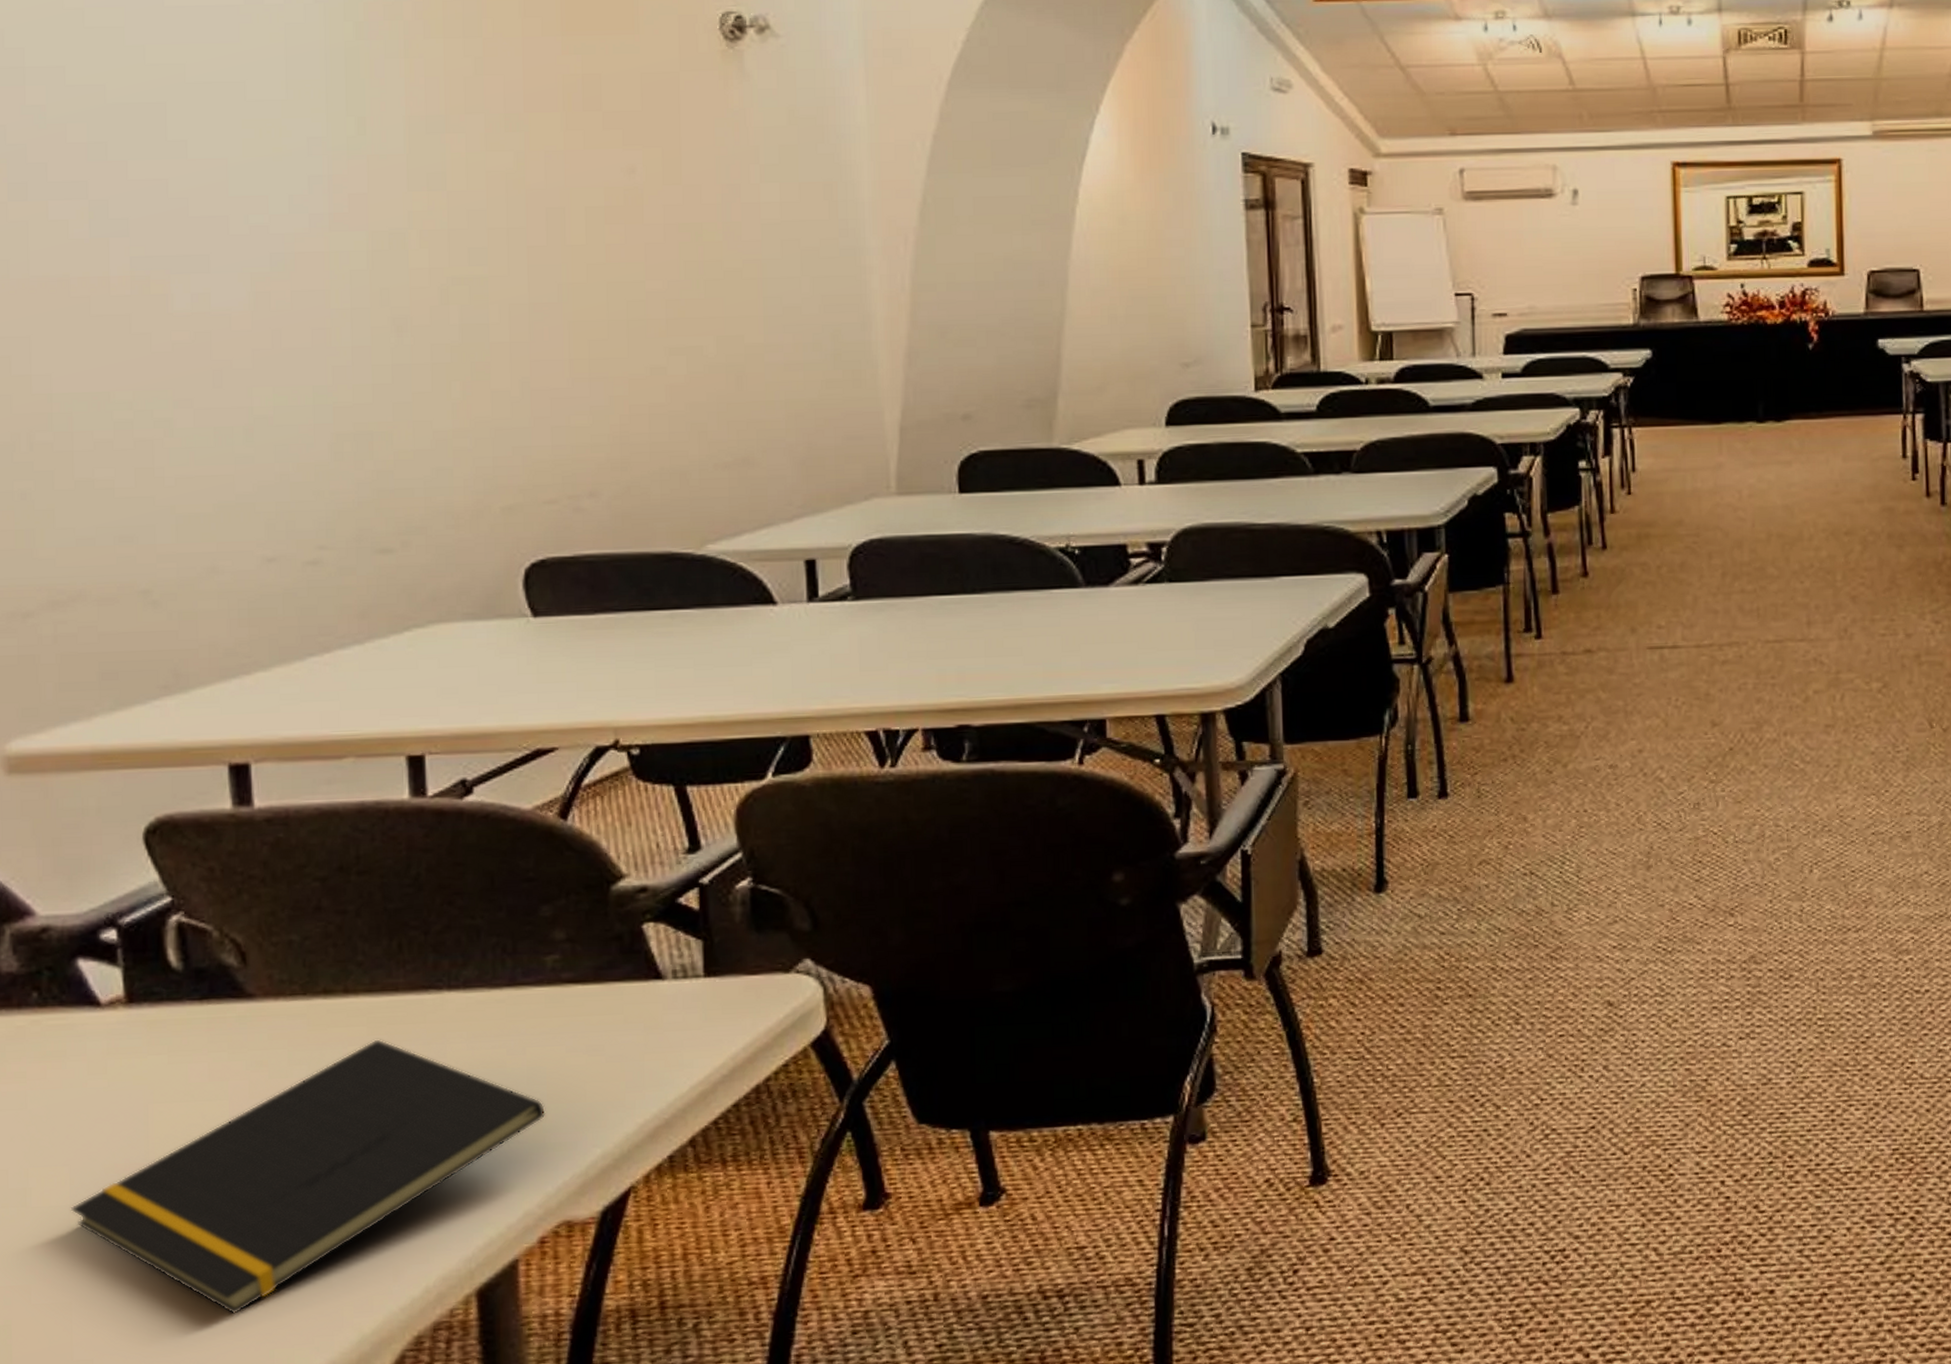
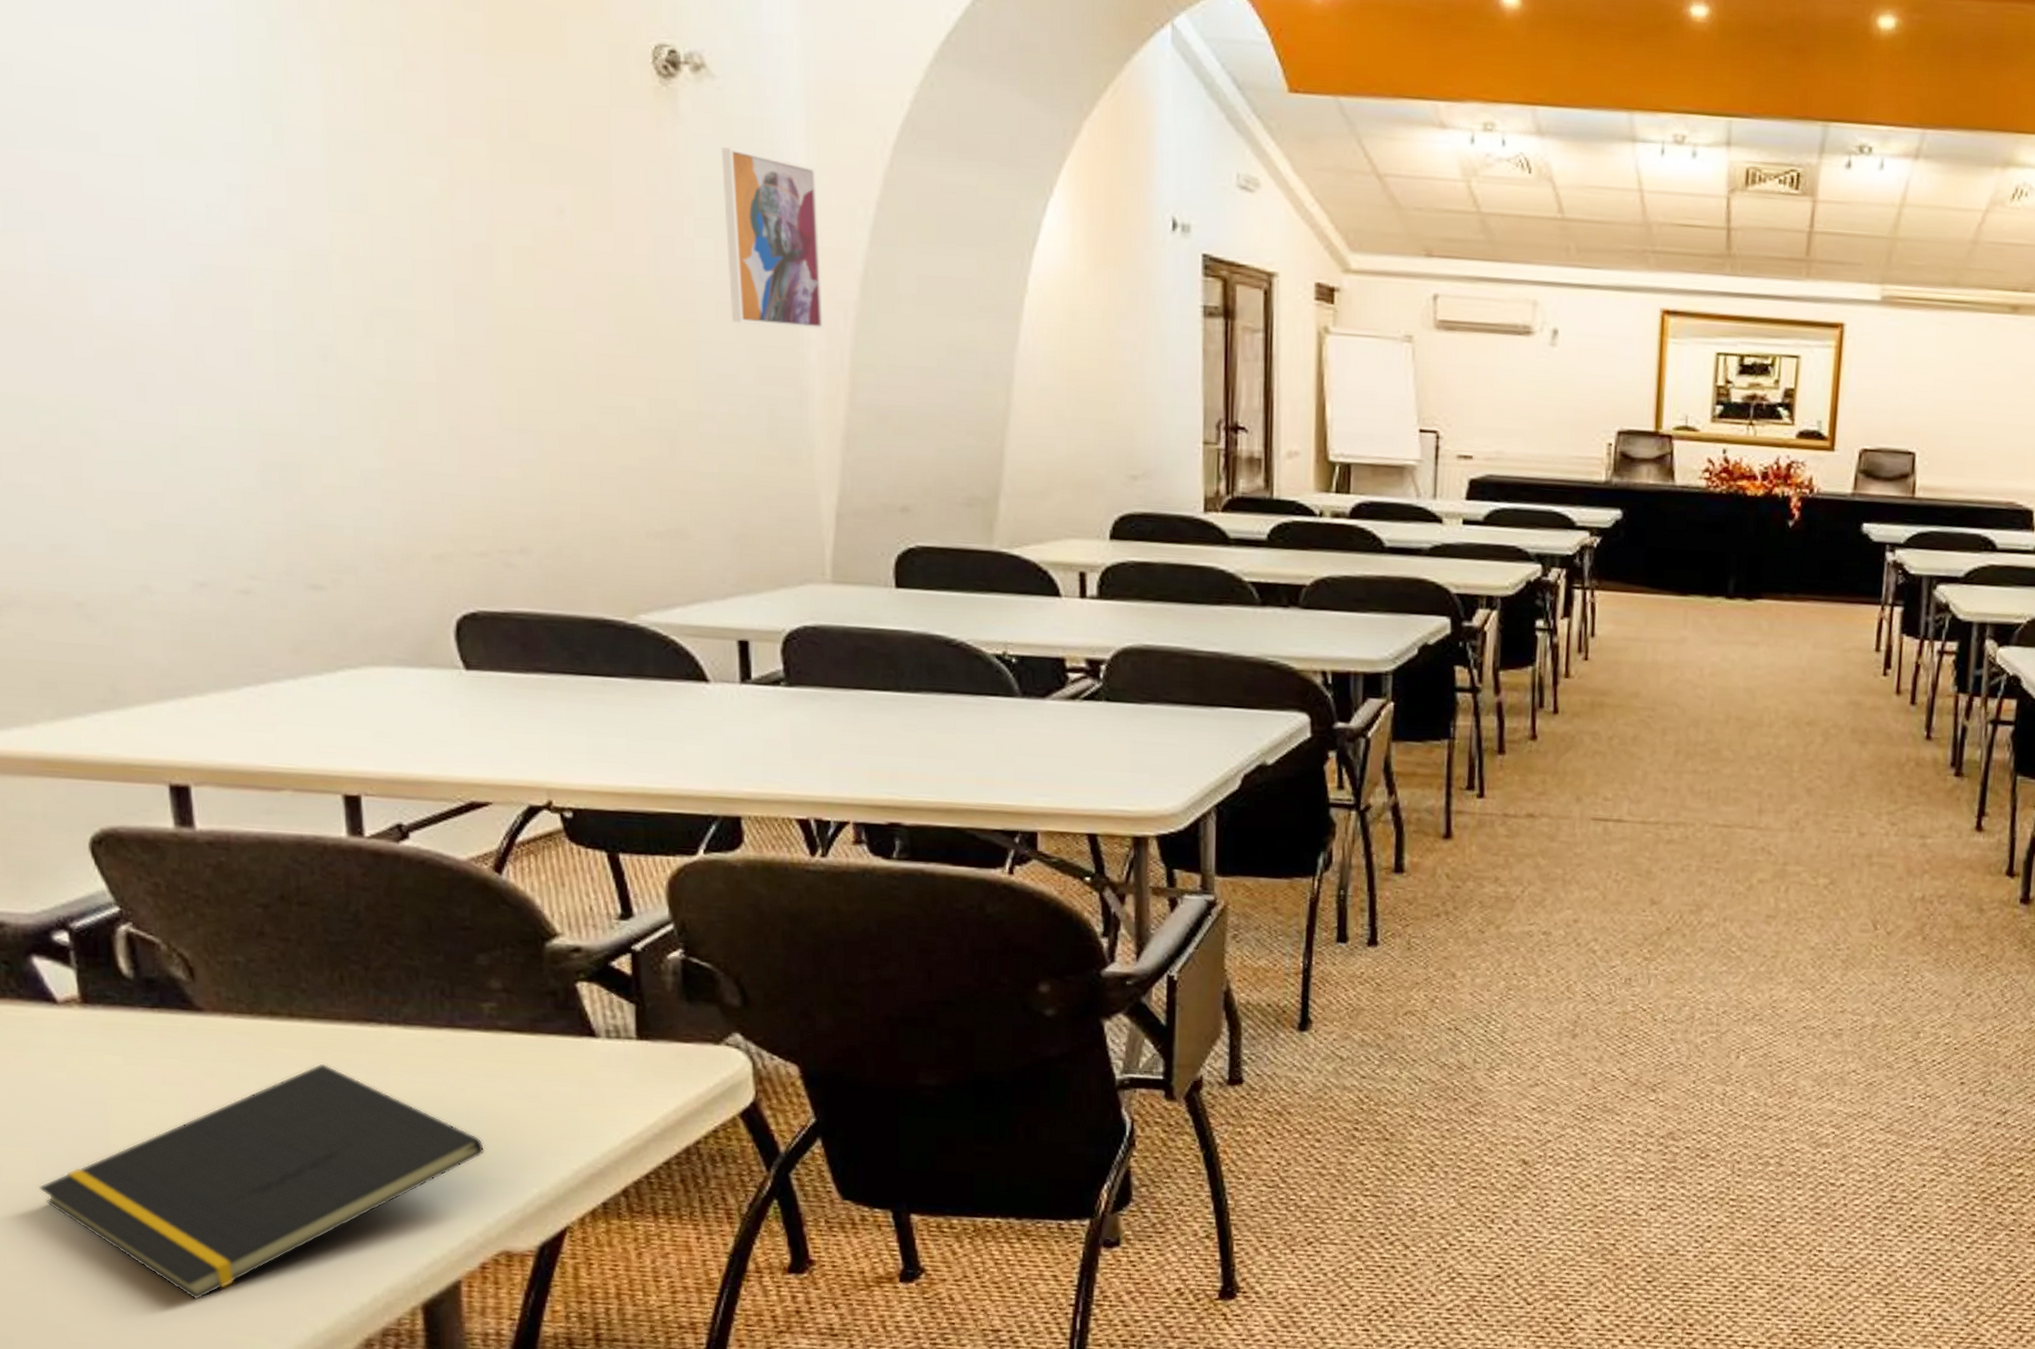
wall art: none [785,98,885,258] -> present [721,147,824,329]

